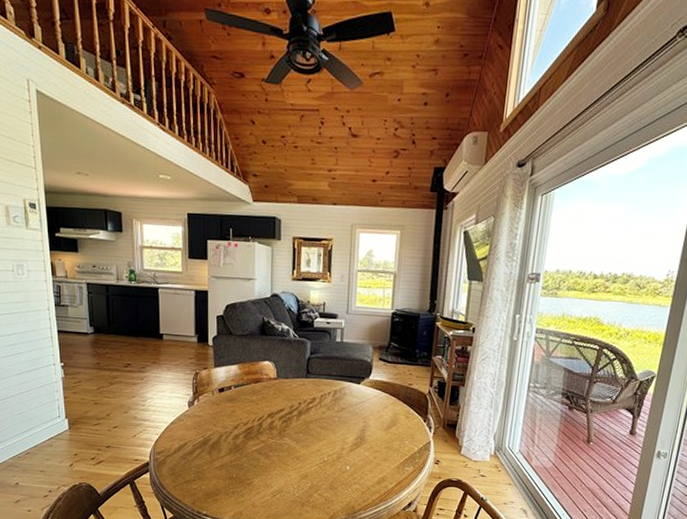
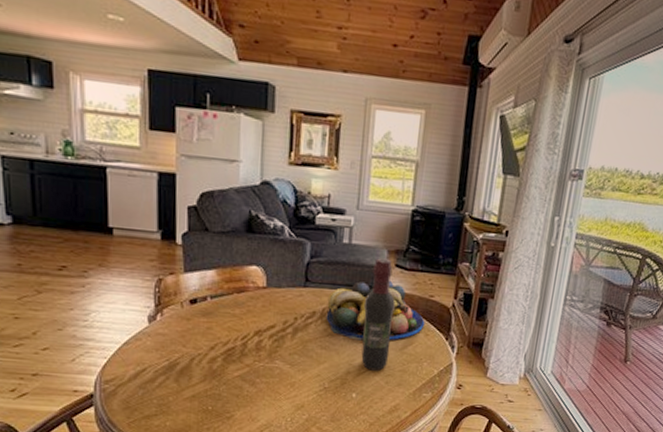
fruit bowl: none [324,372,406,422] -> present [326,281,425,341]
wine bottle: none [353,353,380,448] -> present [361,258,395,371]

